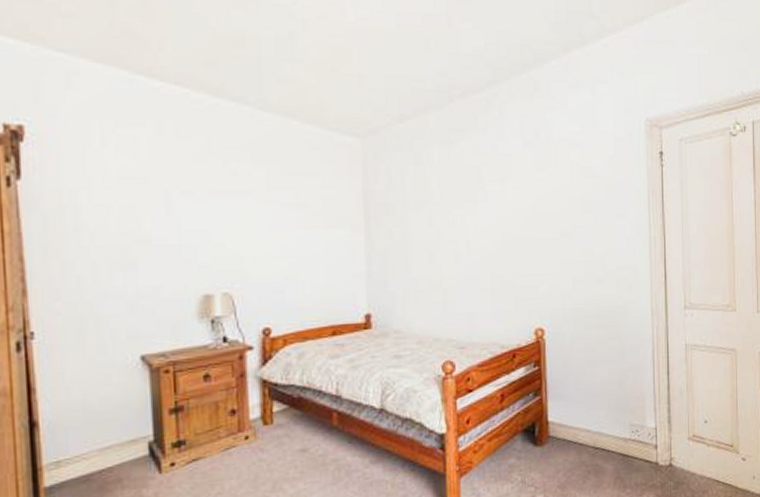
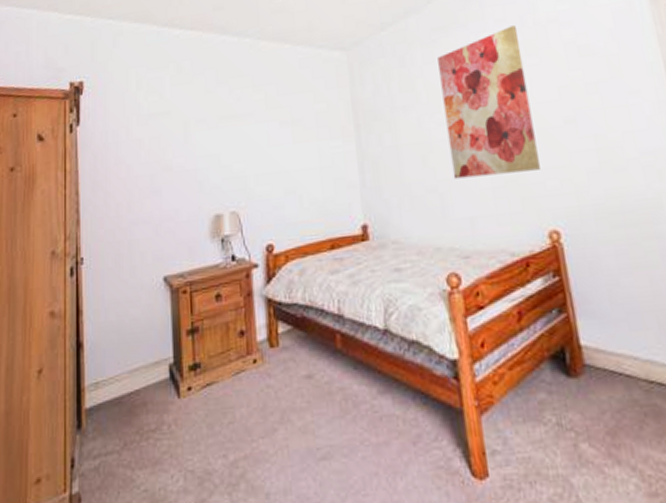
wall art: none [454,139,535,278] -> present [438,25,540,179]

